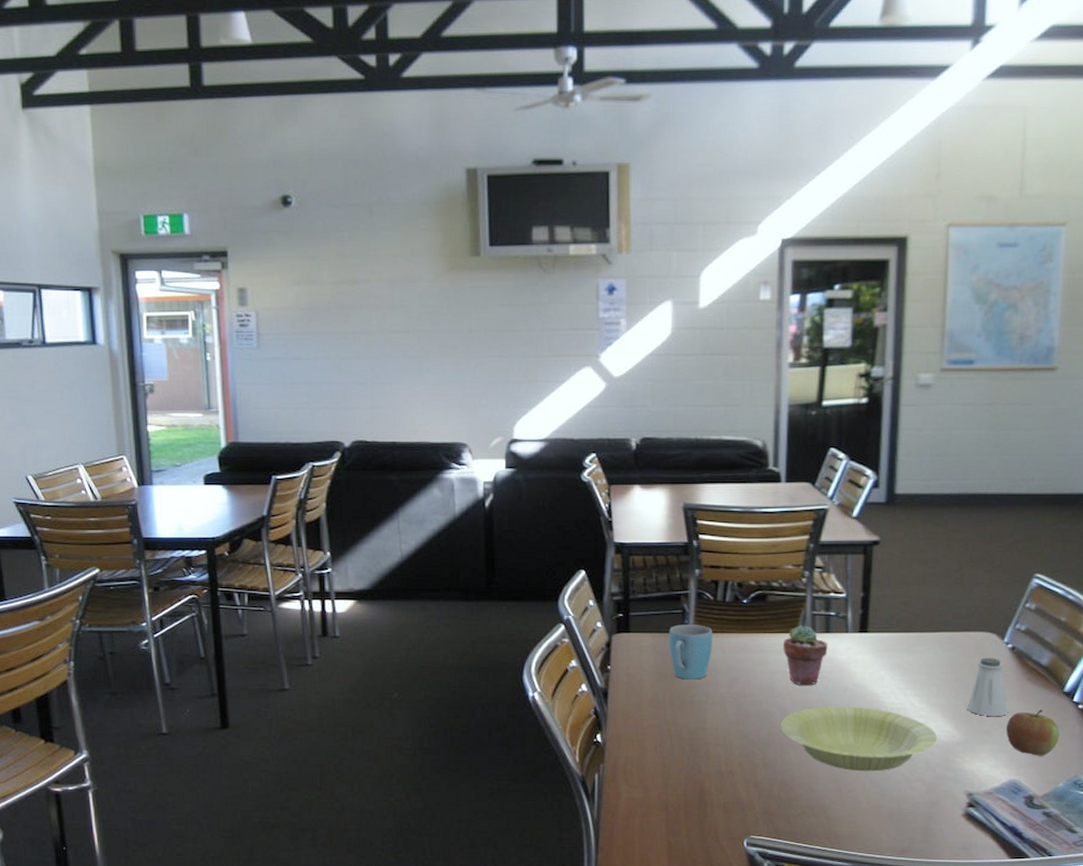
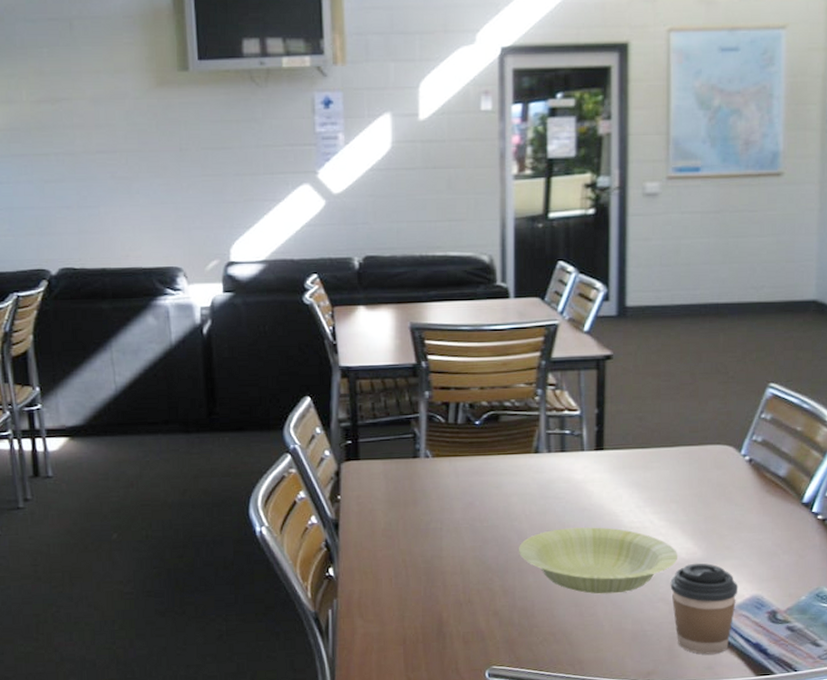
mug: present [669,624,713,680] -> none [400,449,446,507]
potted succulent: present [783,625,828,684] -> none [518,445,564,507]
coffee cup: none [928,746,996,835] -> present [670,563,738,655]
saltshaker: present [967,657,1008,716] -> none [707,470,747,531]
apple: present [1006,709,1060,756] -> none [747,521,800,570]

